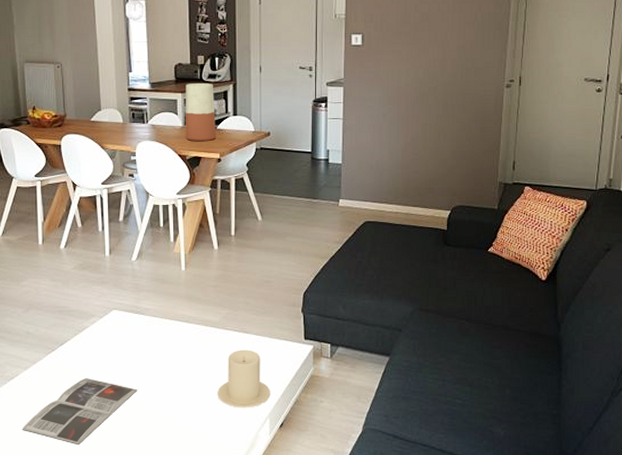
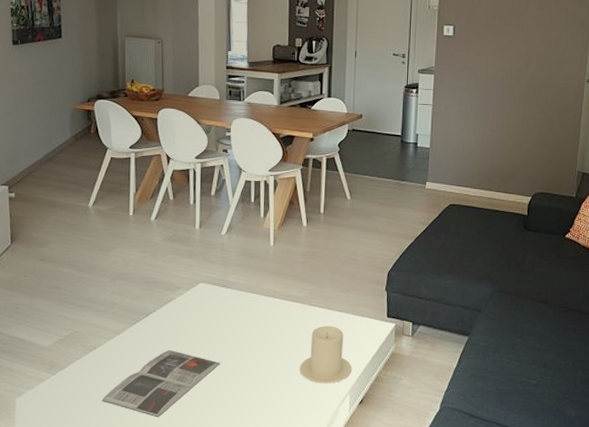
vase: present [185,83,217,142] -> none [280,64,311,121]

